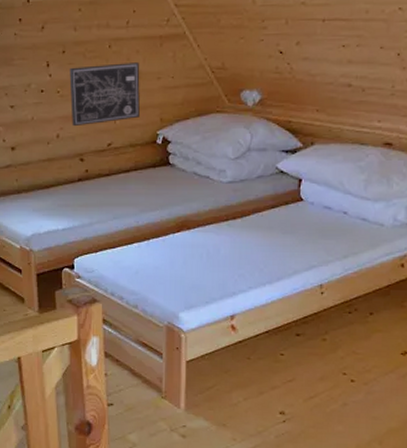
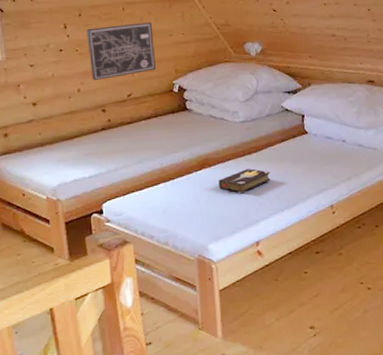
hardback book: none [196,235,255,262] -> present [218,169,271,194]

